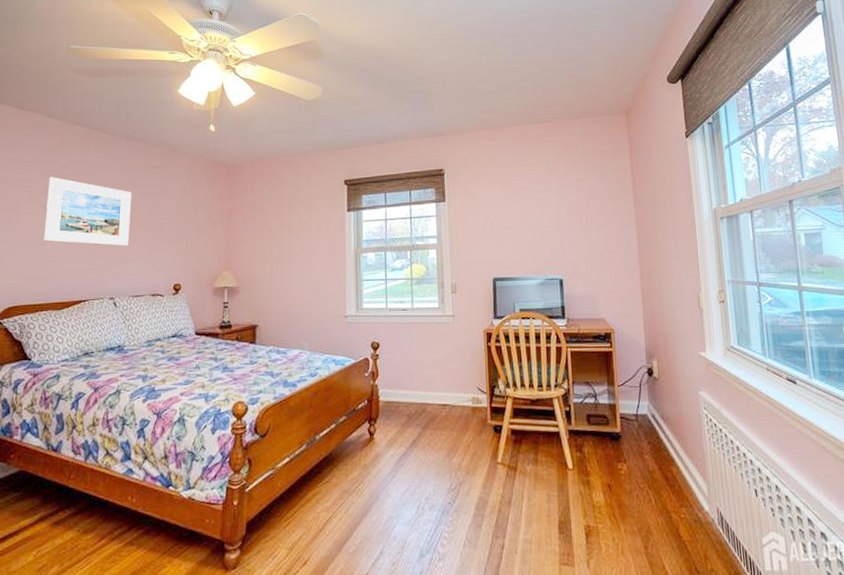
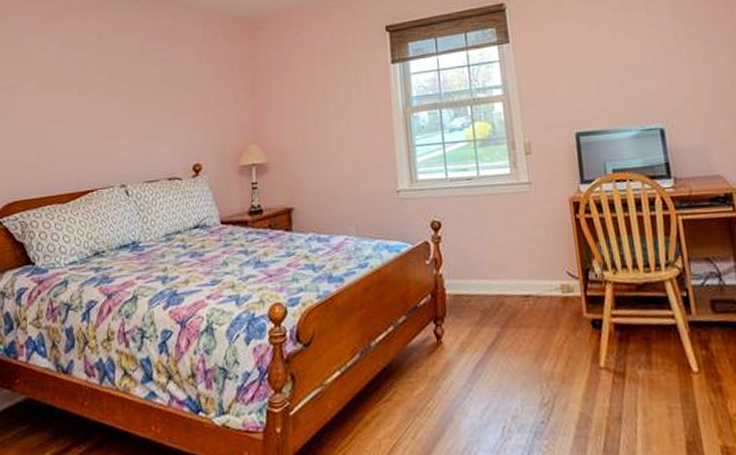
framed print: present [44,176,132,246] -> none [45,48,141,124]

